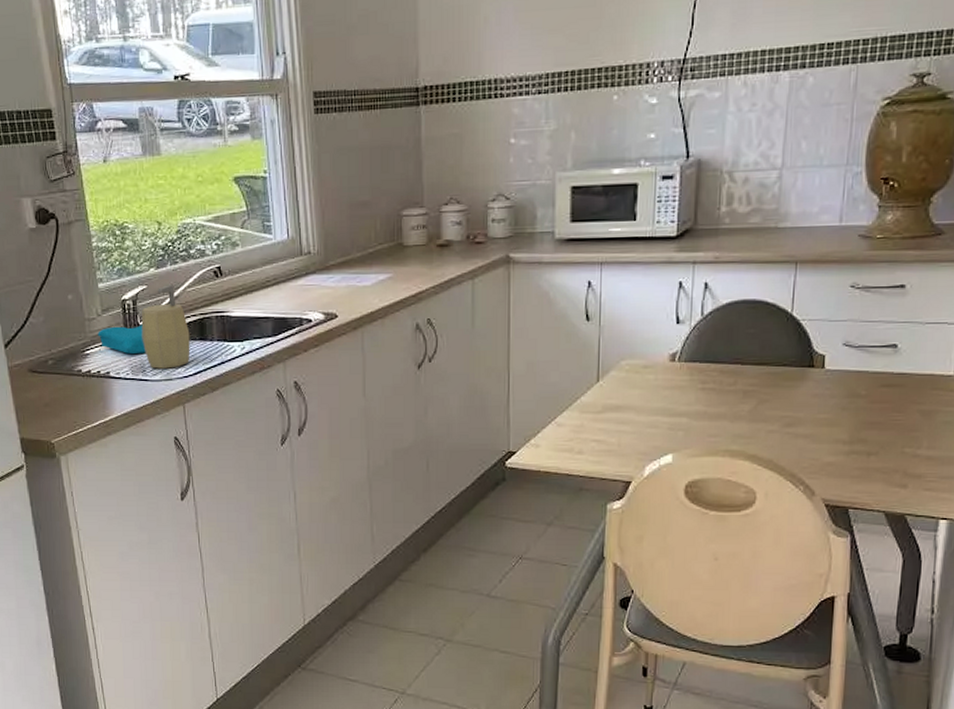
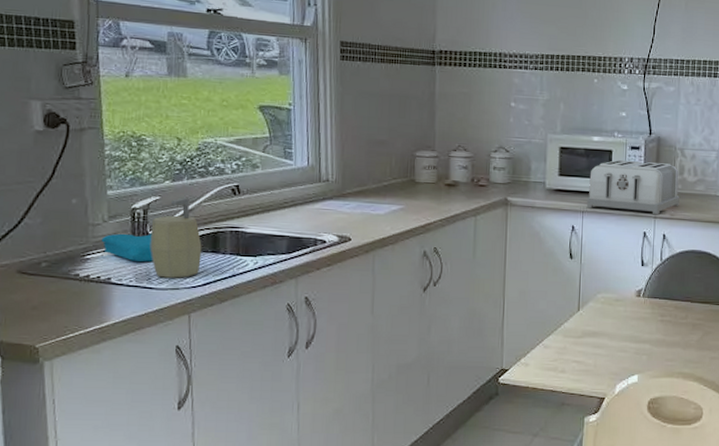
toaster: none [605,193,727,260] -> present [586,159,679,215]

